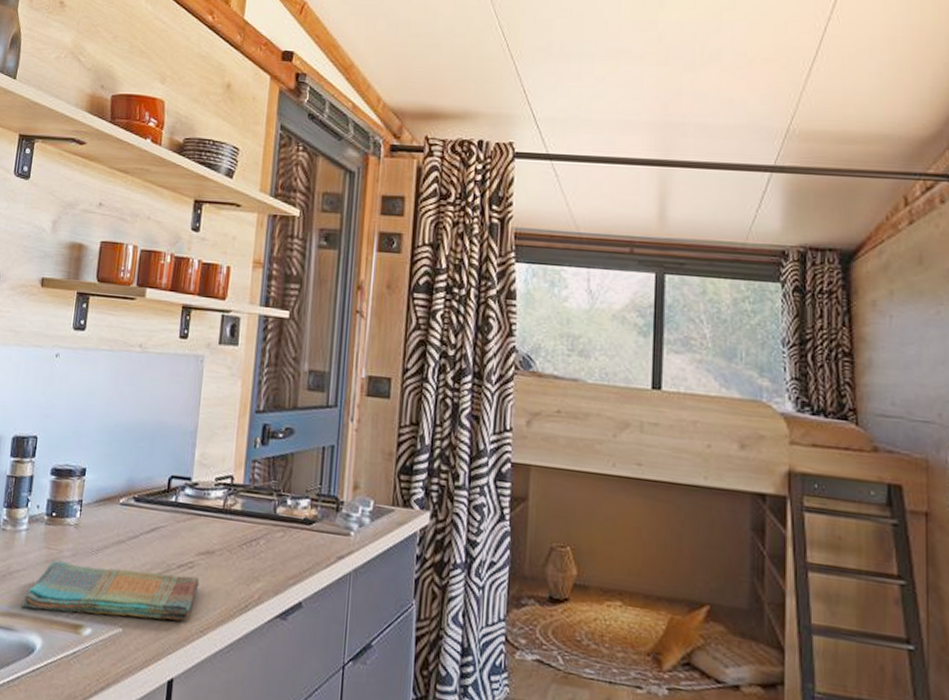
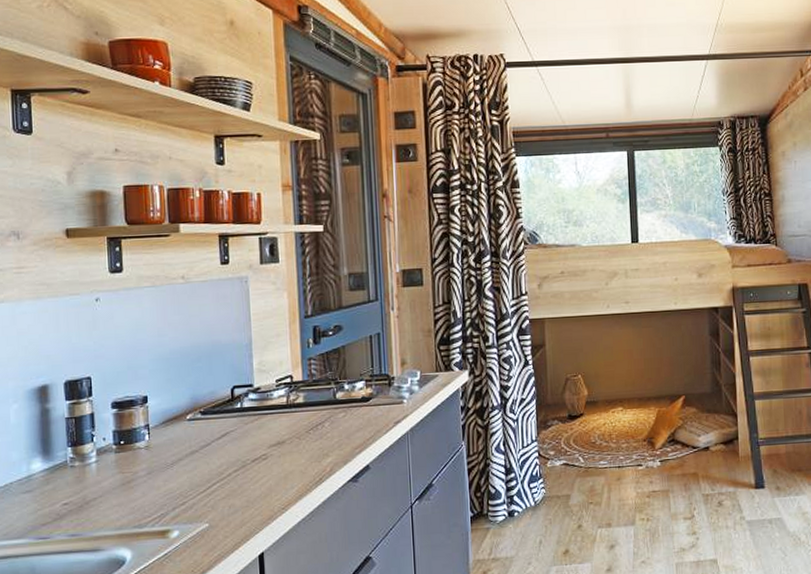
dish towel: present [21,560,200,622] -> none [103,465,275,529]

